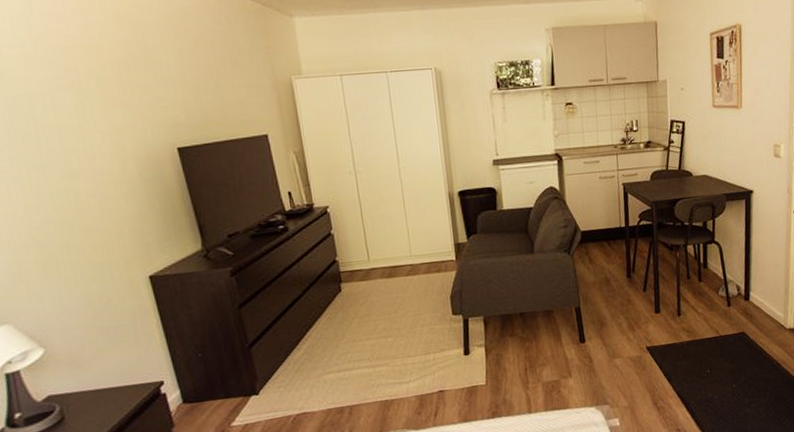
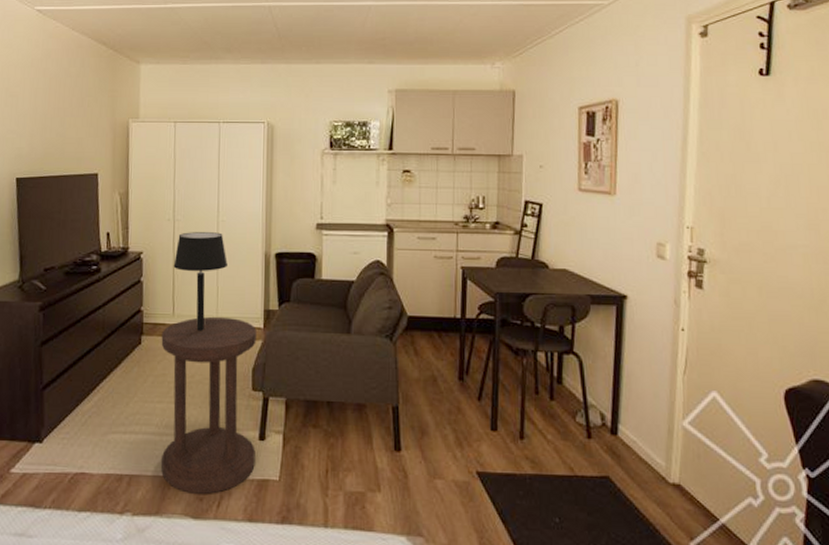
side table: none [360,255,464,410] -> present [161,316,257,494]
table lamp: none [361,179,414,271] -> present [173,232,227,331]

